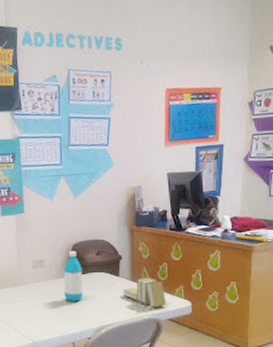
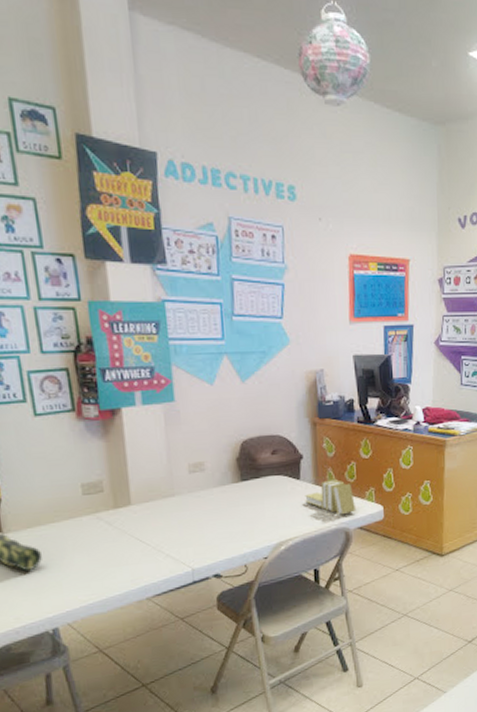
water bottle: present [63,251,83,302] -> none [229,449,257,514]

